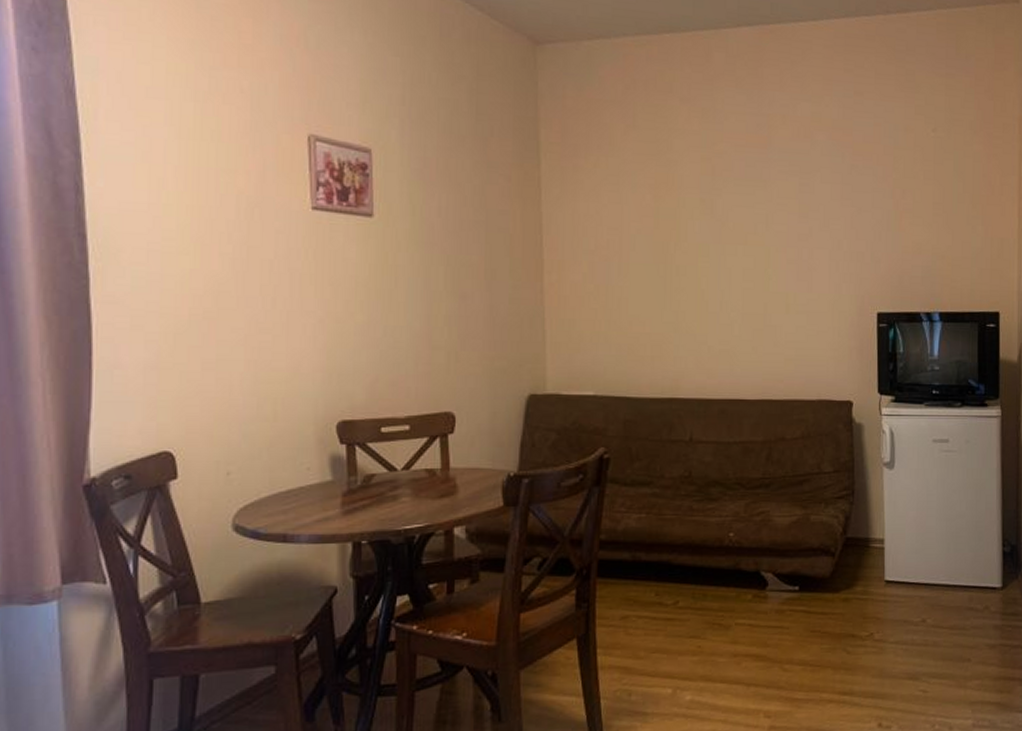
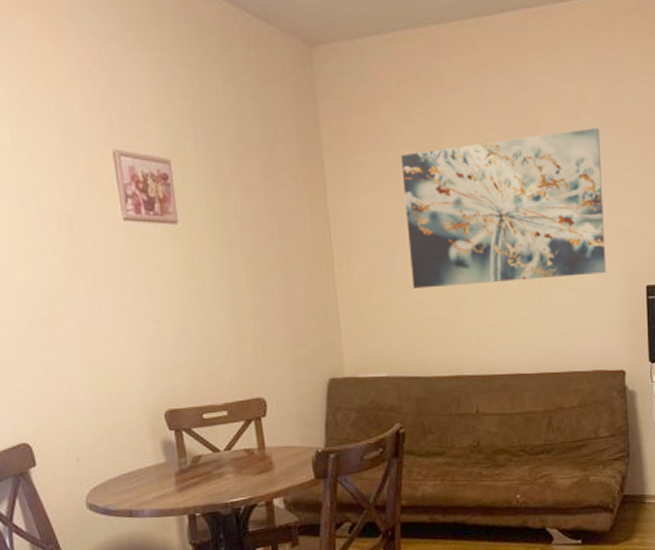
wall art: none [624,147,836,302] -> present [401,127,606,288]

